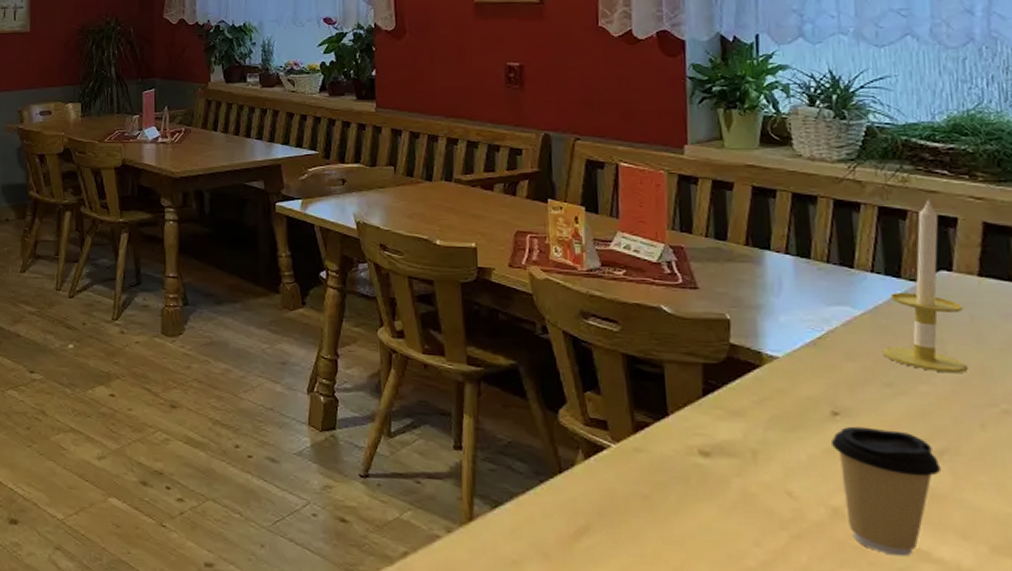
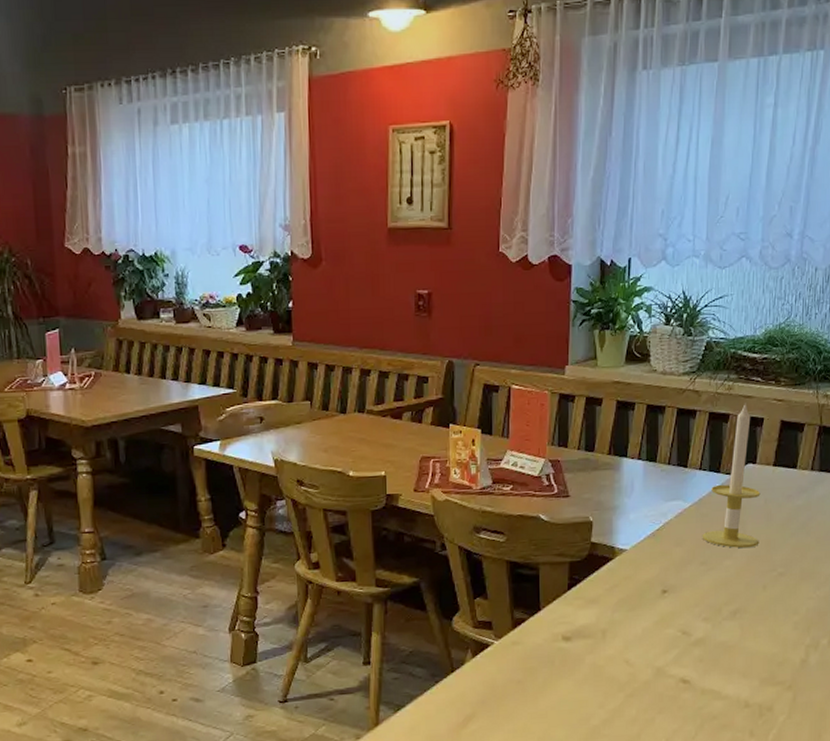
coffee cup: present [832,426,942,557] -> none [660,599,734,699]

